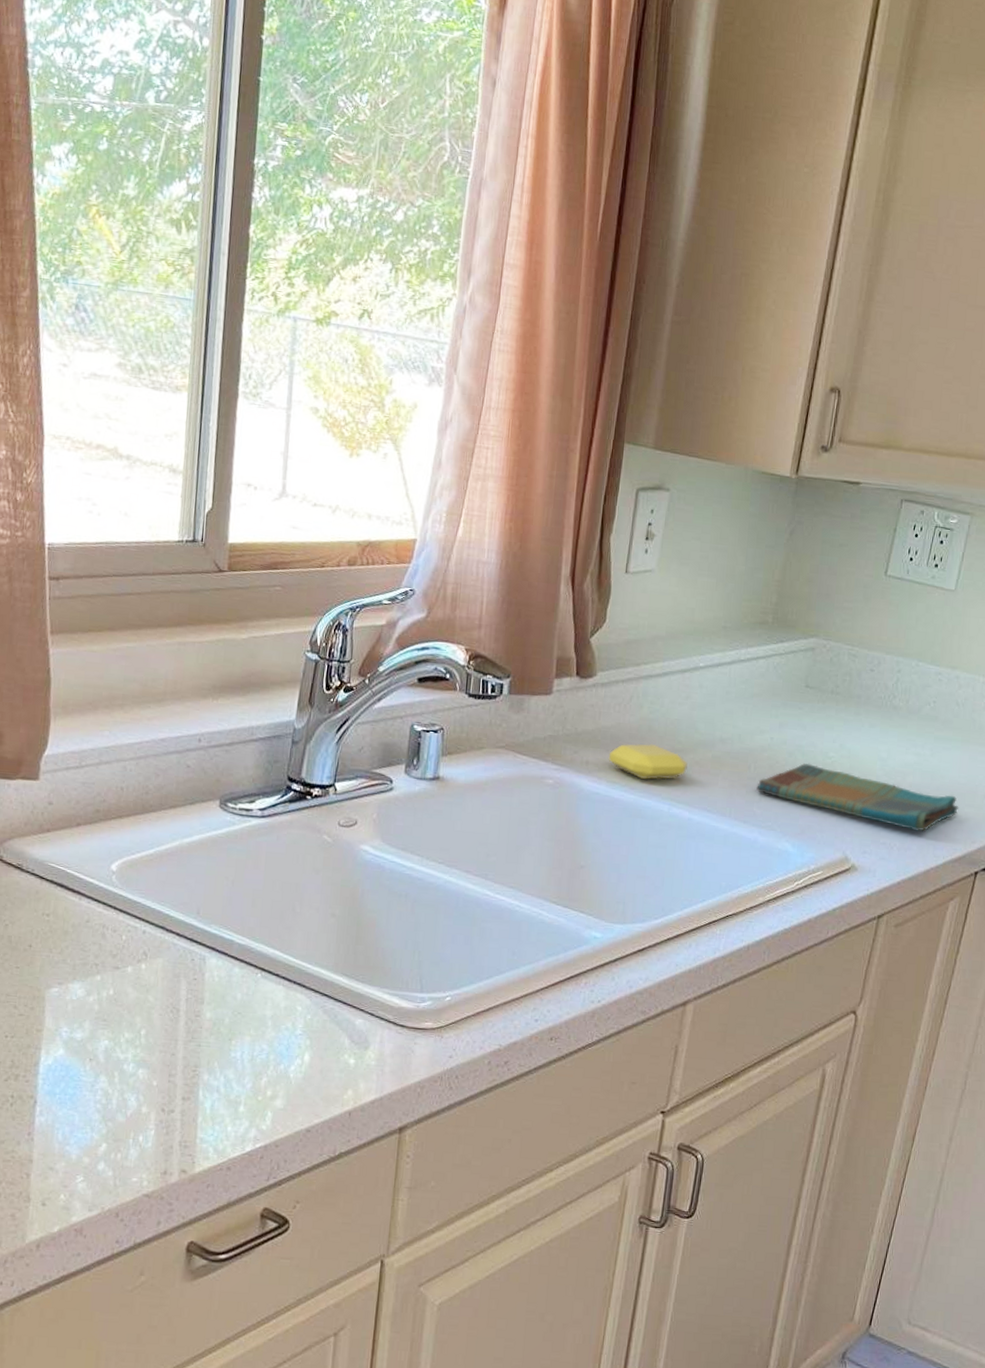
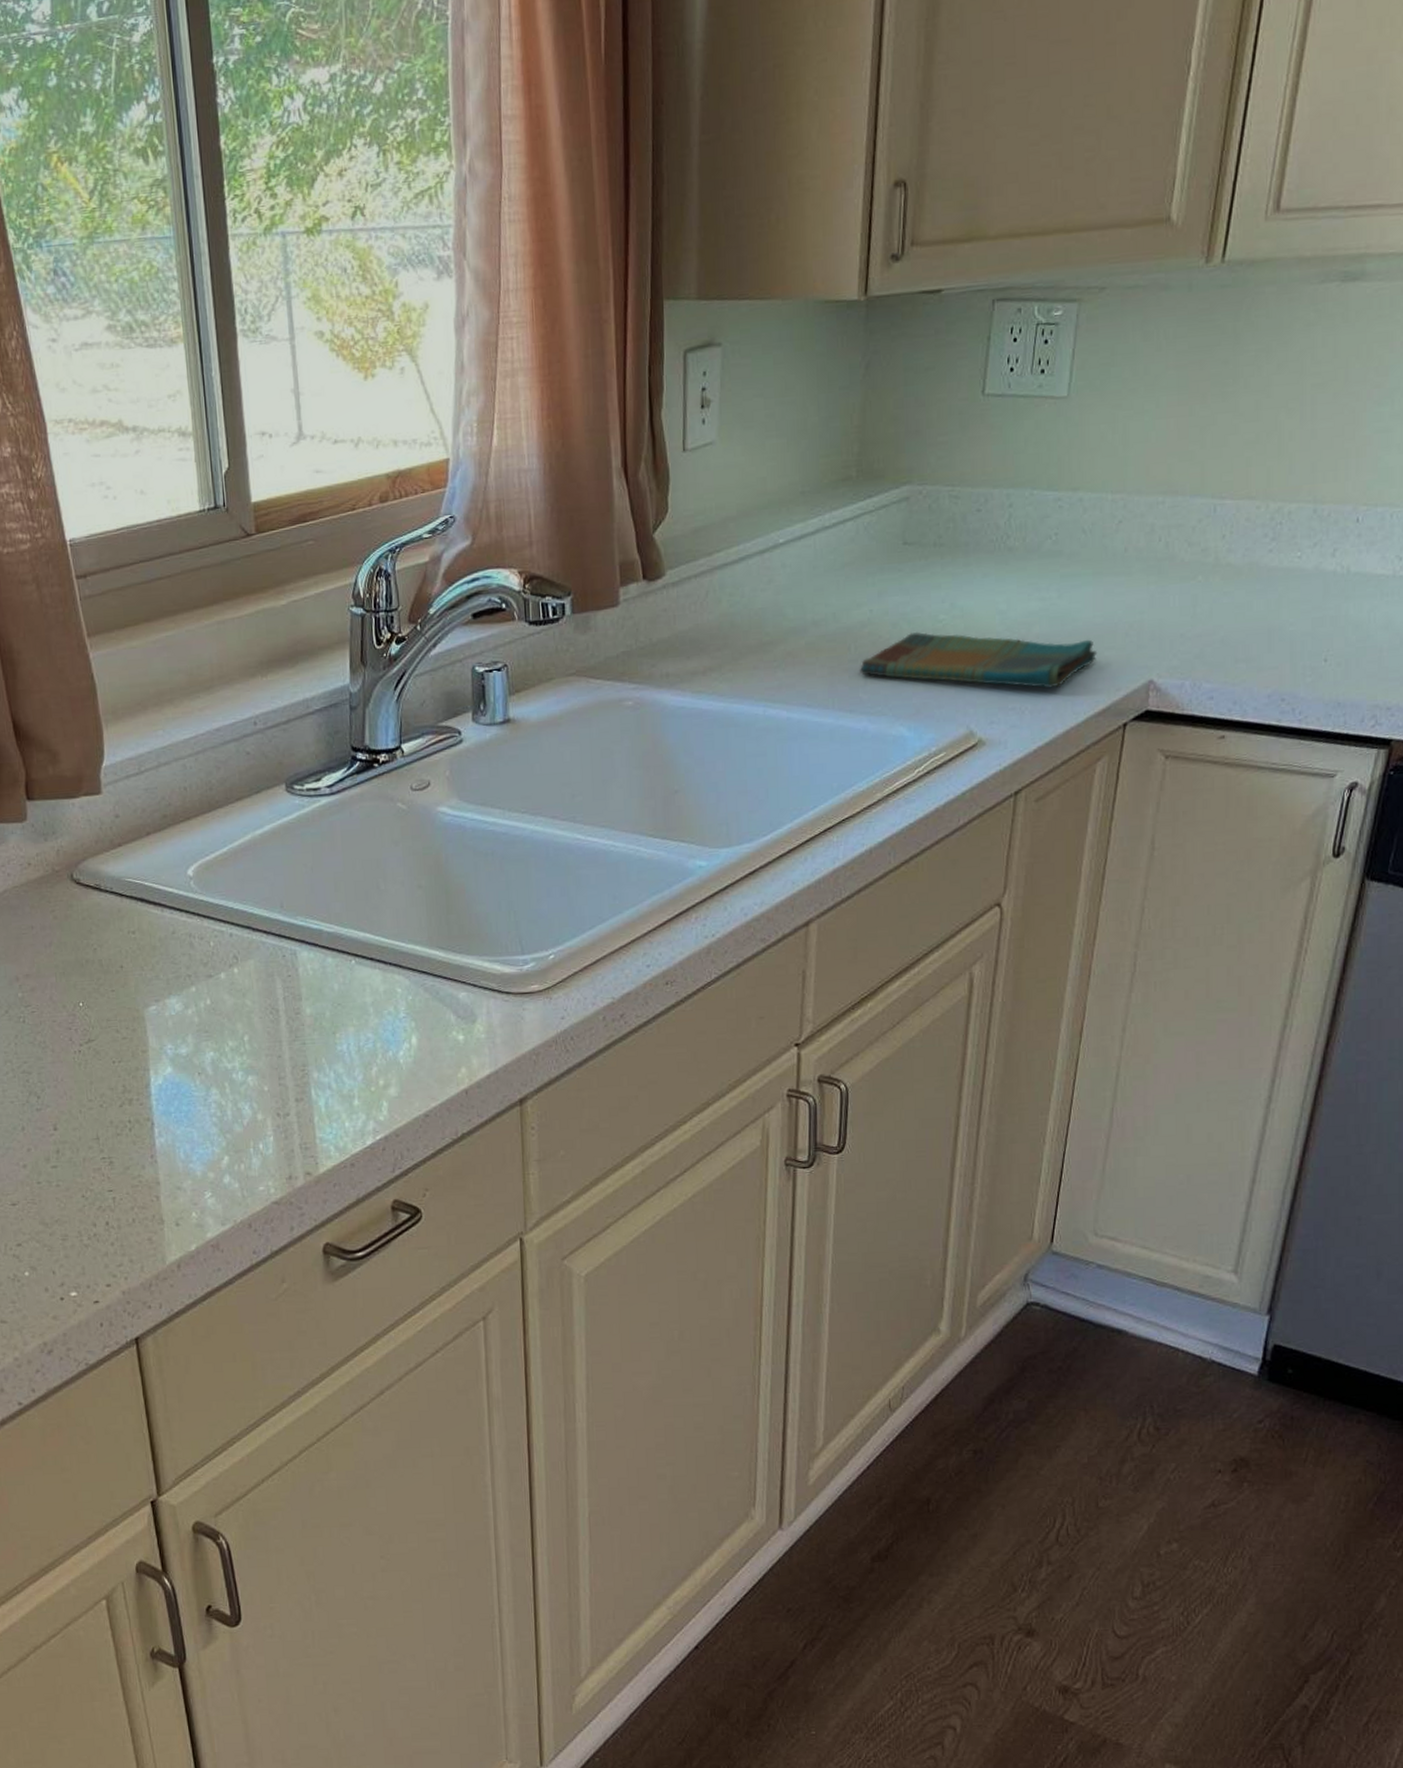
soap bar: present [608,743,688,780] -> none [690,640,779,683]

